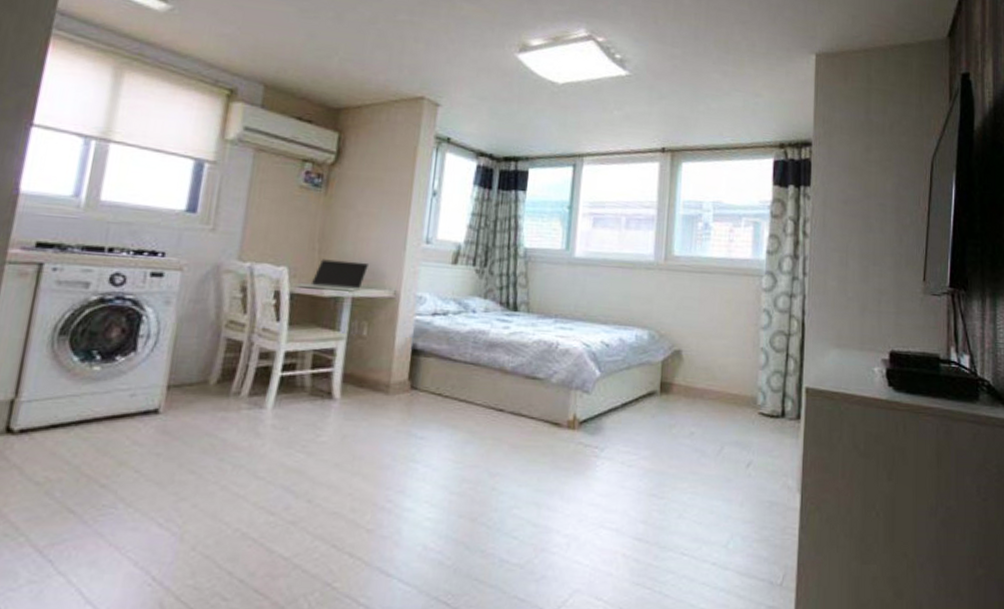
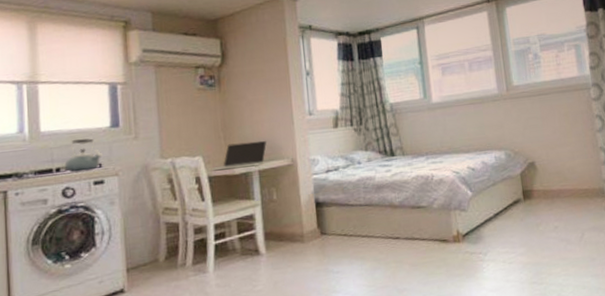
kettle: none [119,218,171,259] -> present [64,138,104,173]

